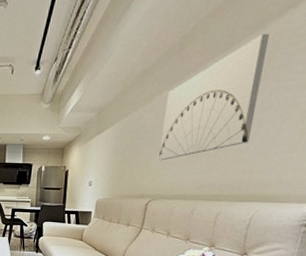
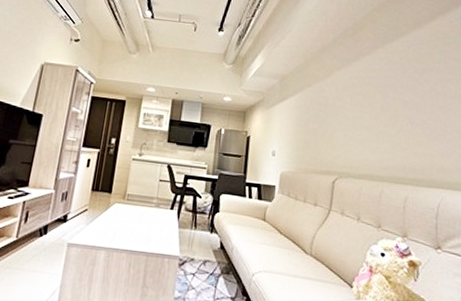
wall art: present [159,33,270,161] -> none [342,31,427,136]

